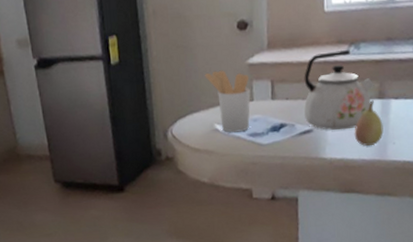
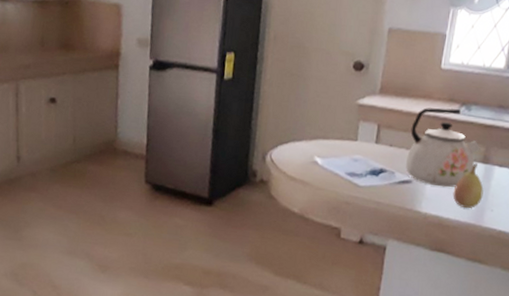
utensil holder: present [204,70,251,133] -> none [313,104,357,169]

